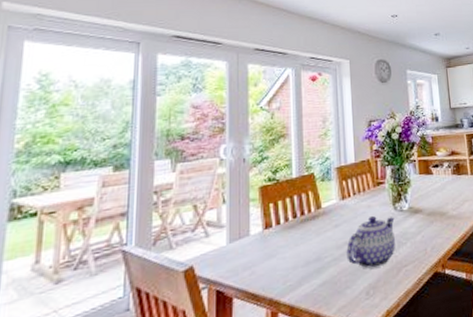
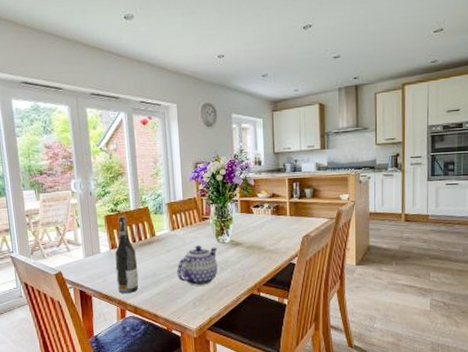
wine bottle: none [268,184,298,290] -> present [114,215,139,294]

